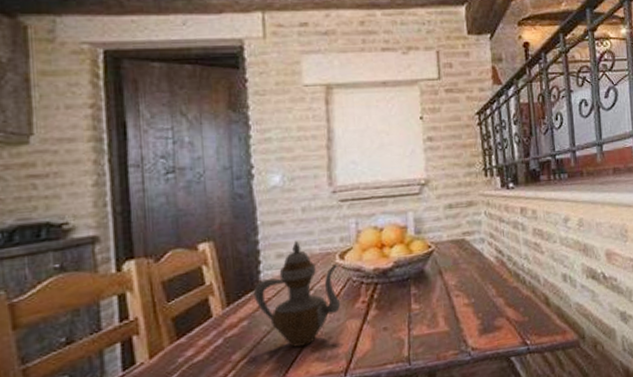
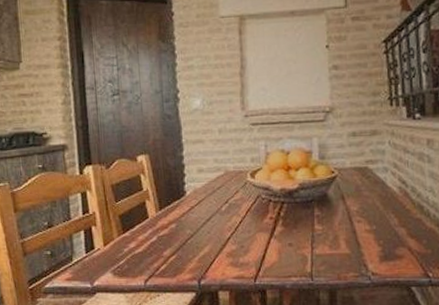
teapot: present [253,240,341,348] -> none [179,158,252,251]

